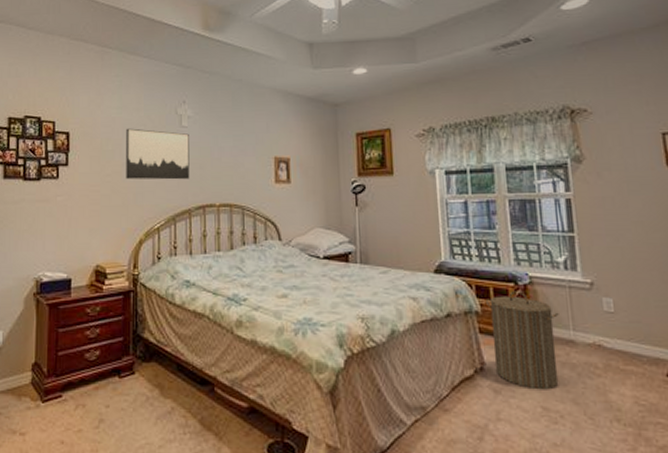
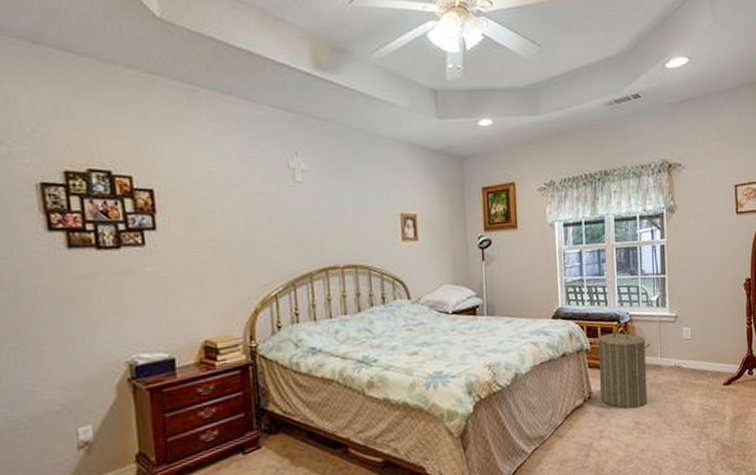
wall art: present [126,128,190,180] -> none [227,184,309,243]

